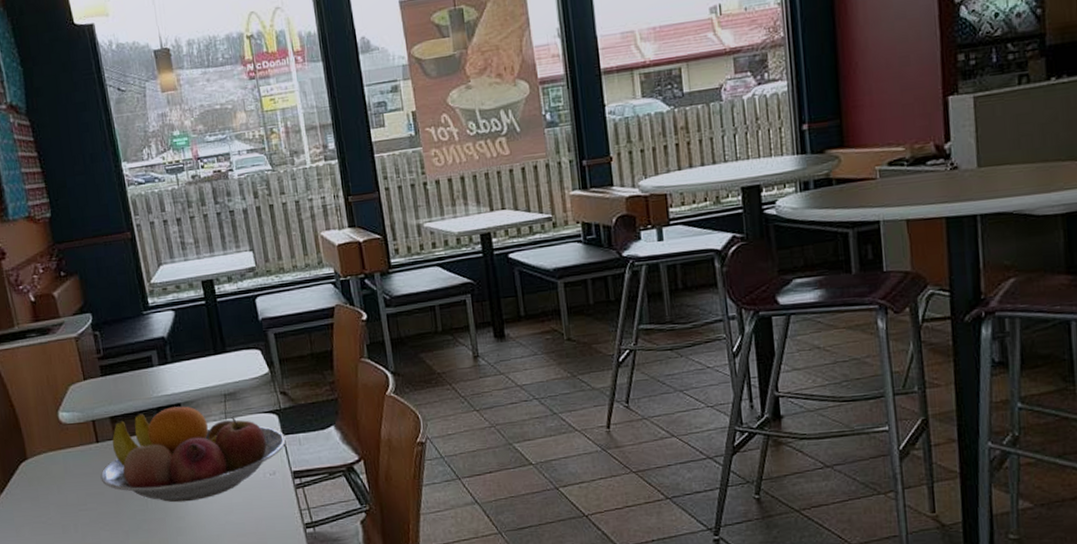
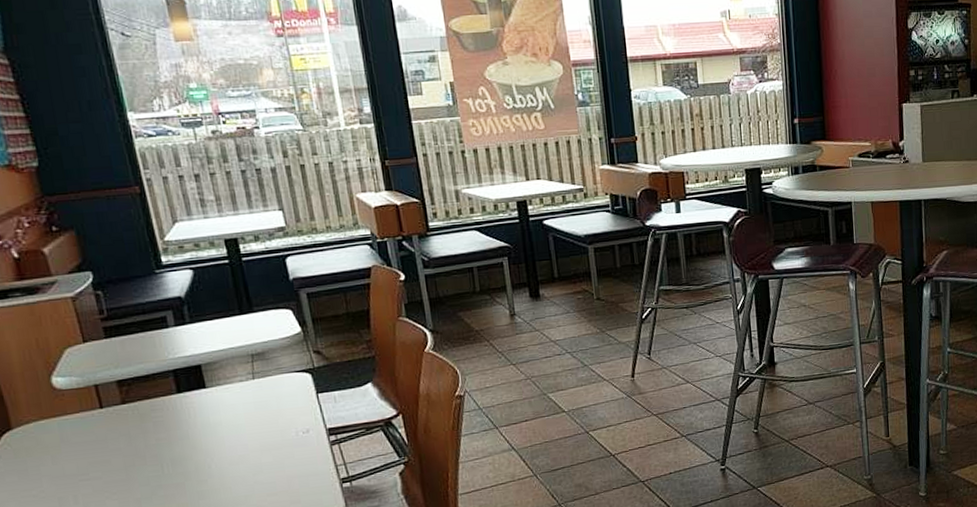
fruit bowl: present [100,406,286,503] -> none [105,367,320,466]

